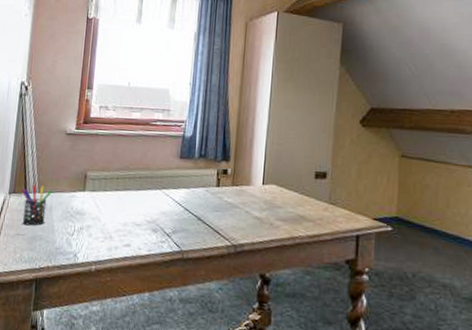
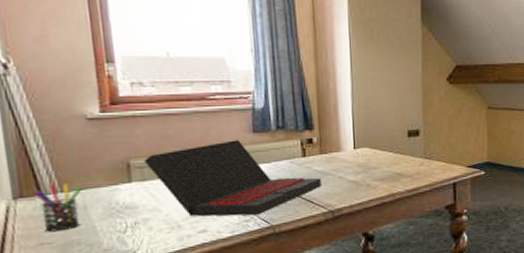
laptop: none [96,163,229,238] -> present [143,140,321,217]

